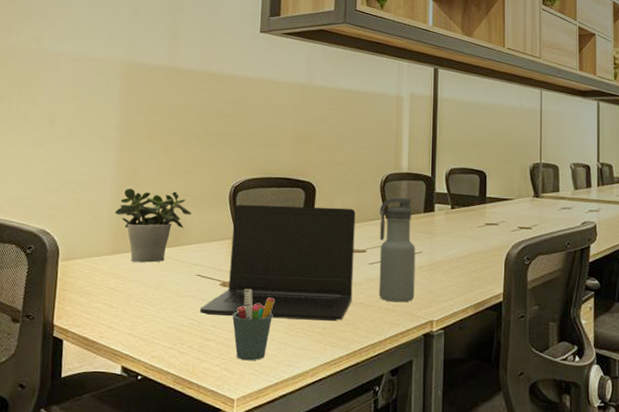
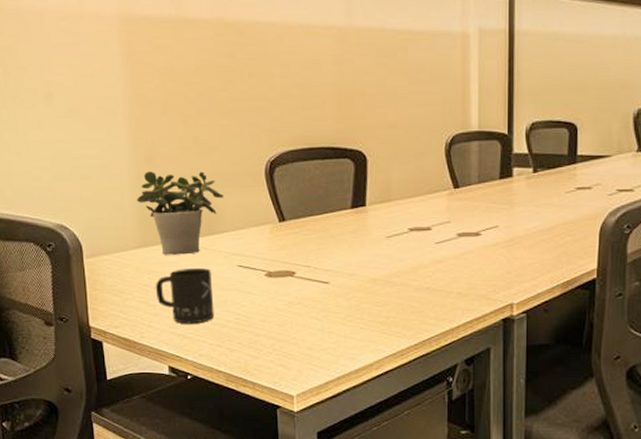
mug: none [119,275,172,326] -> present [155,268,215,324]
laptop: present [199,204,356,321] -> none [245,179,418,309]
pen holder: present [232,288,274,361] -> none [283,278,328,356]
water bottle: present [378,197,416,303] -> none [445,162,491,285]

